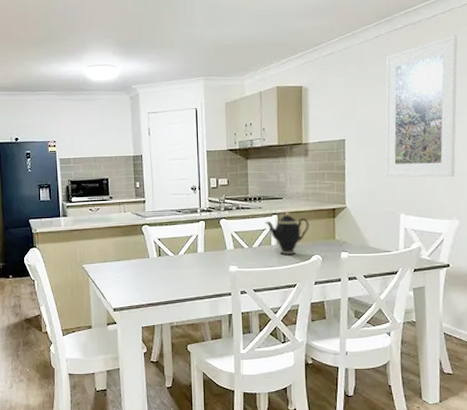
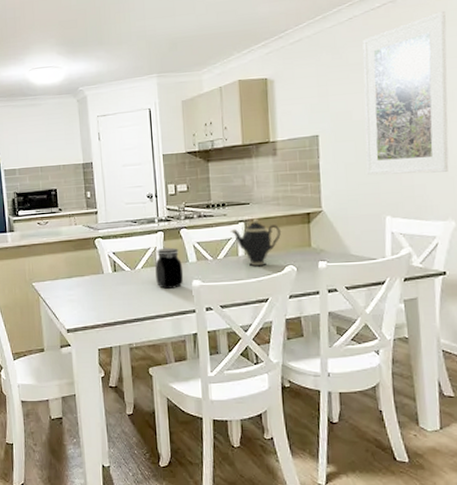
jar: none [196,235,222,273] -> present [155,247,184,289]

